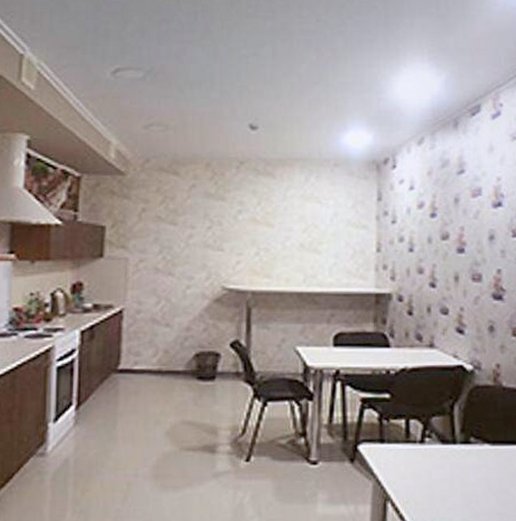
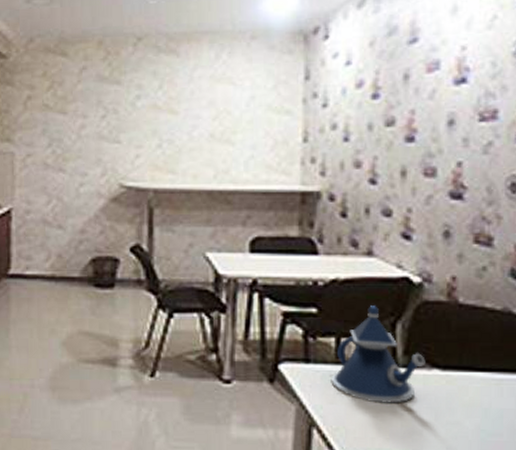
teapot: none [402,390,478,476] -> present [331,306,426,403]

